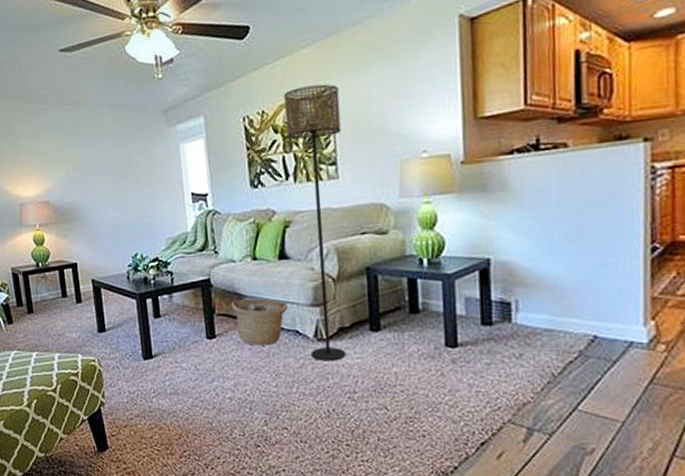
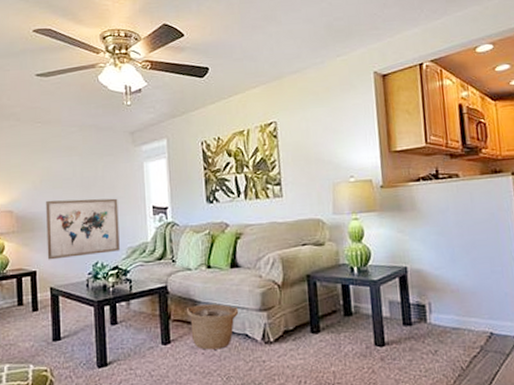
wall art: none [81,185,159,252] -> present [46,198,120,260]
floor lamp: present [283,84,346,361] -> none [236,118,291,363]

